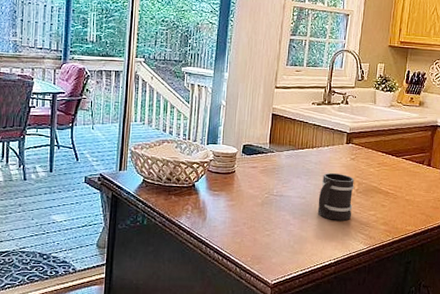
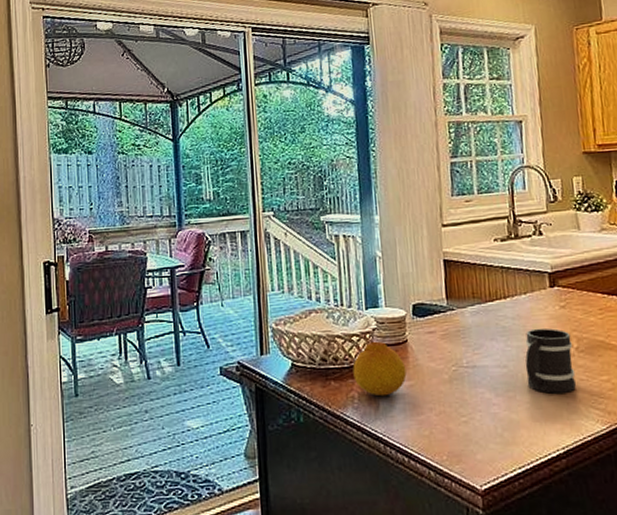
fruit: none [190,169,231,211] -> present [352,341,407,397]

